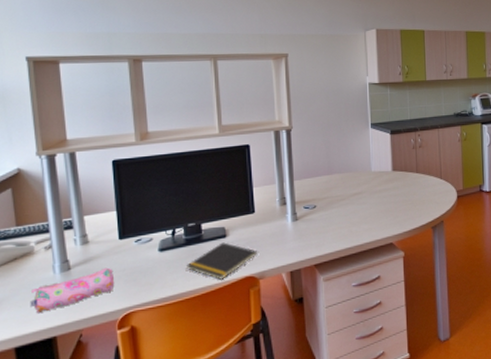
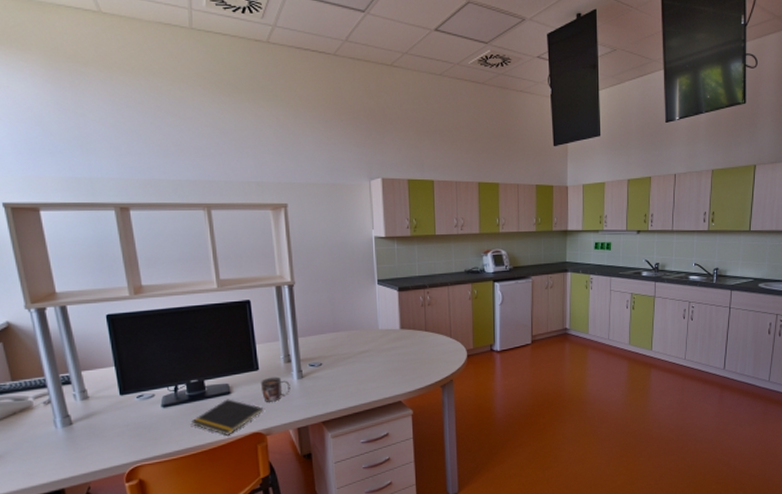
pencil case: present [30,267,115,314] -> none [34,422,119,467]
mug: none [256,219,285,245] -> present [261,376,290,402]

